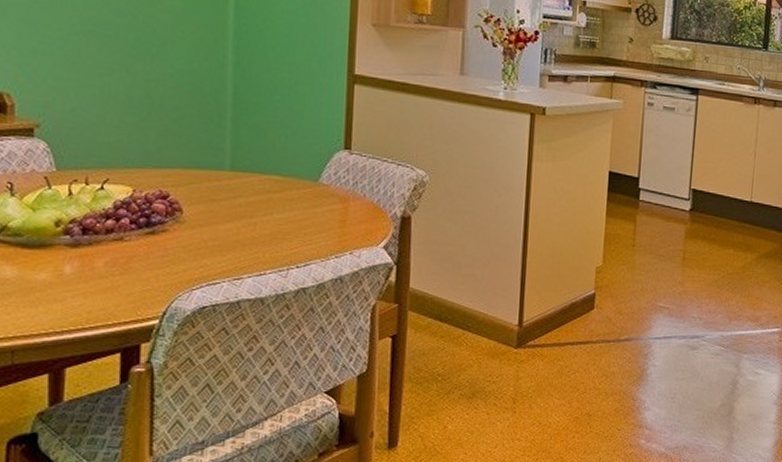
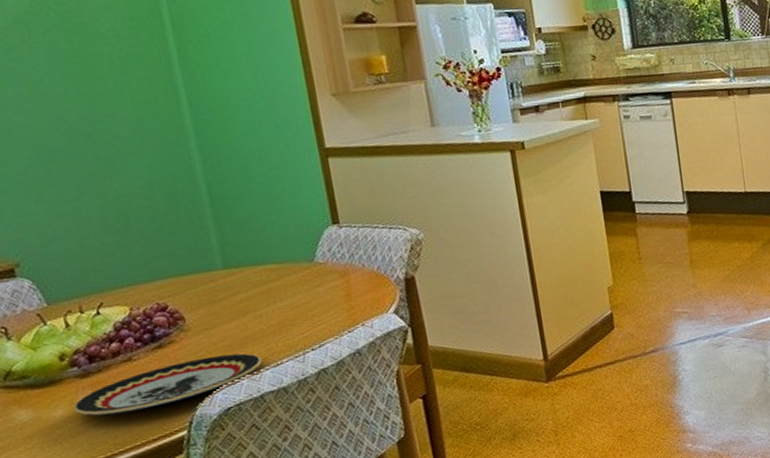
plate: none [56,252,247,291] -> present [72,353,262,416]

